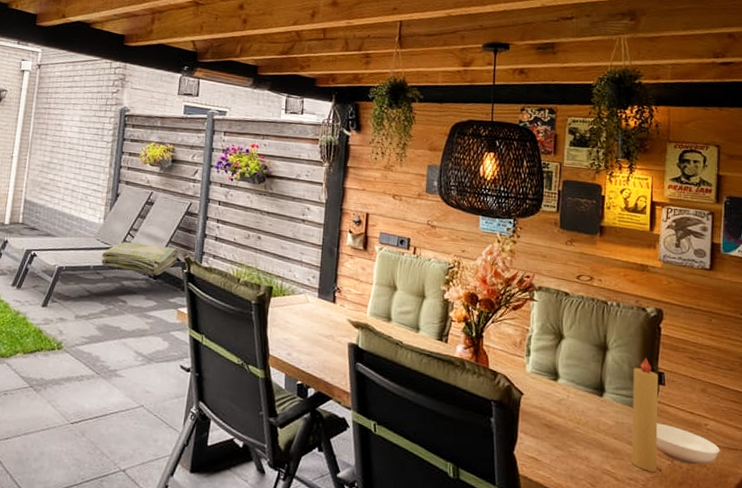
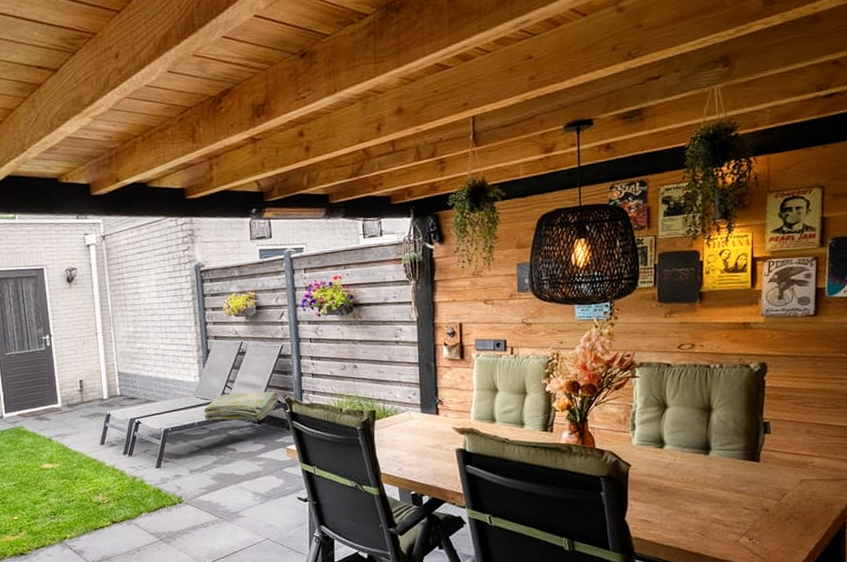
candle: present [631,358,659,472] -> none [738,411,764,513]
bowl: present [656,423,720,465] -> none [763,468,826,501]

